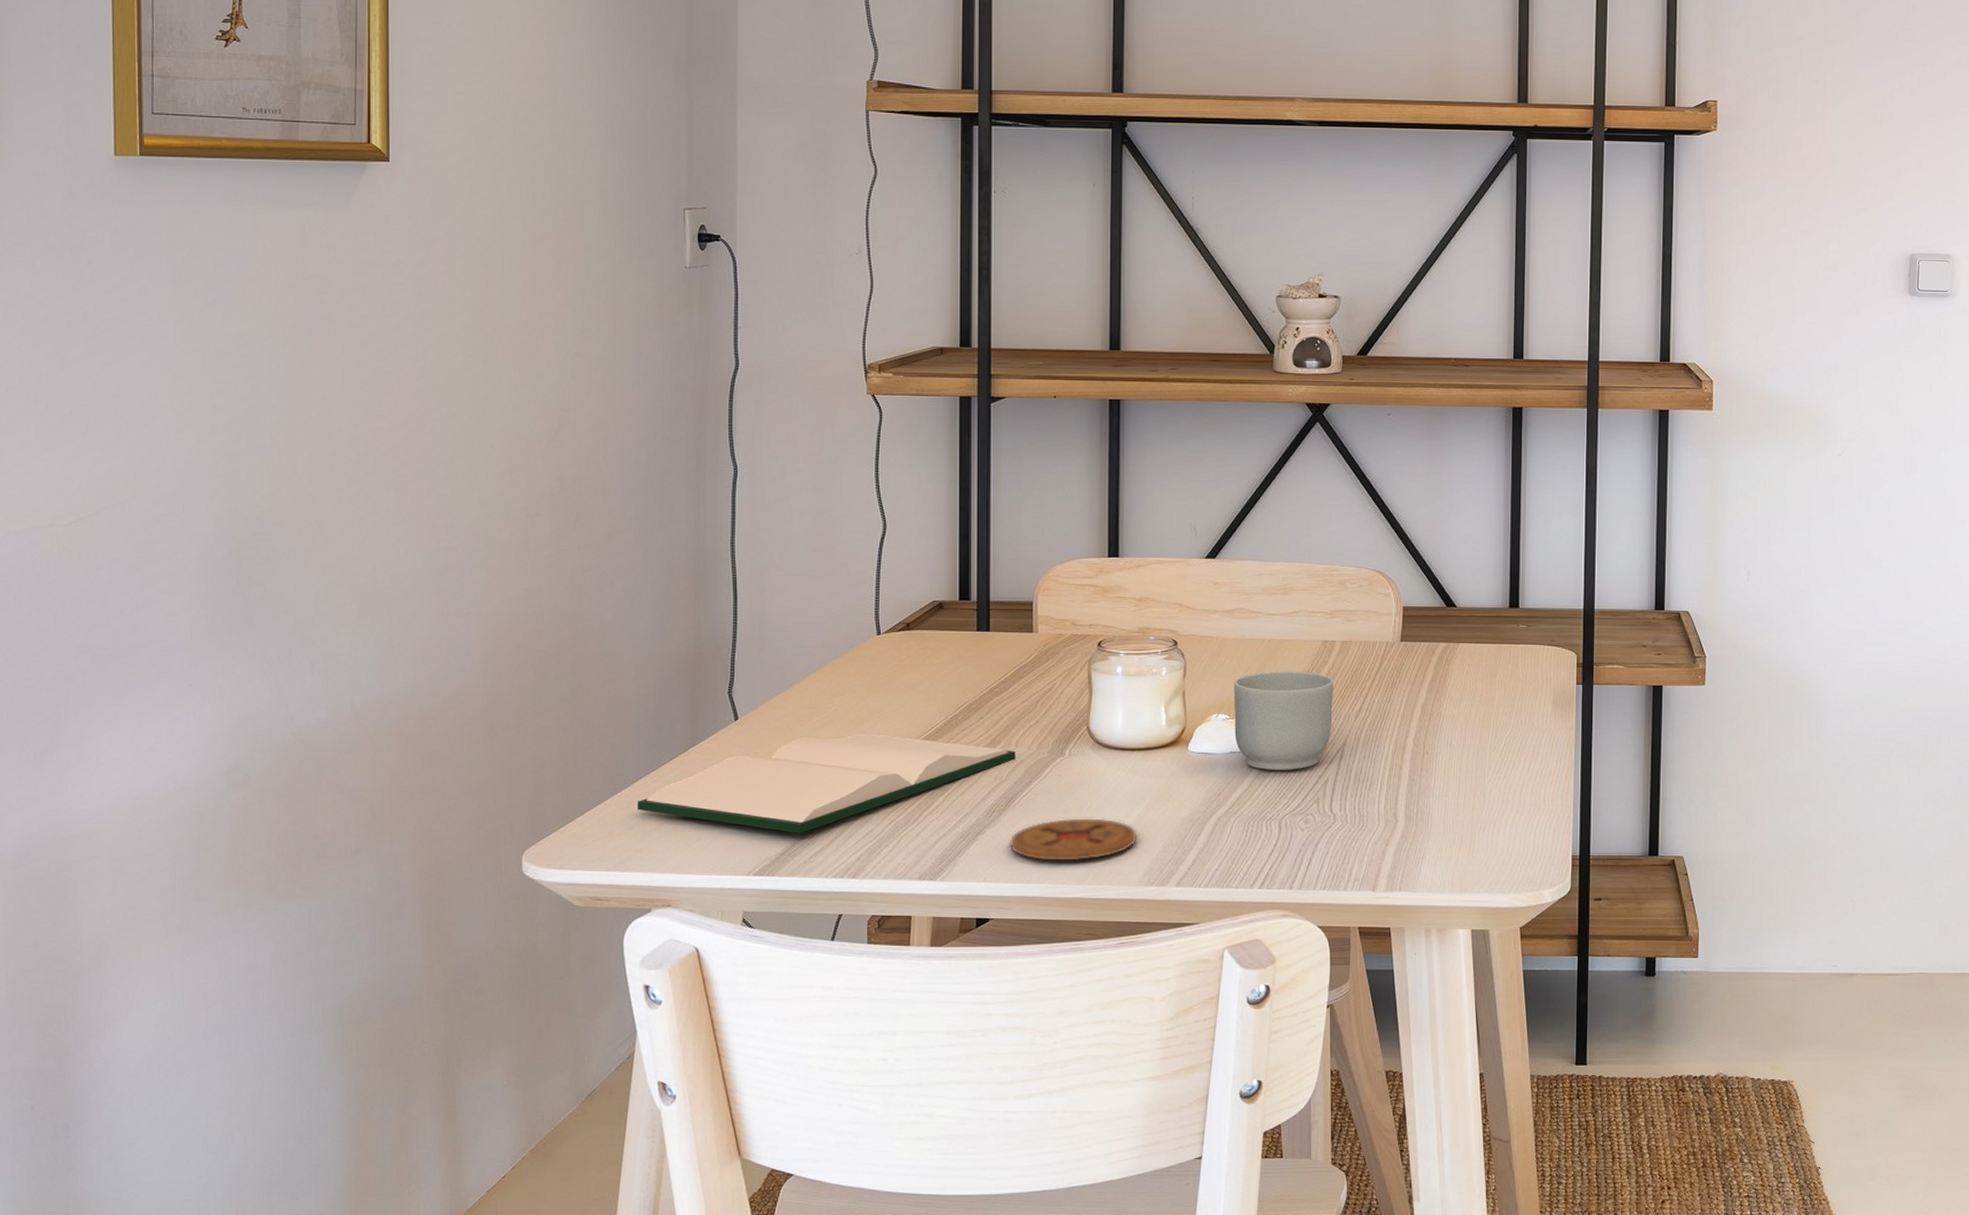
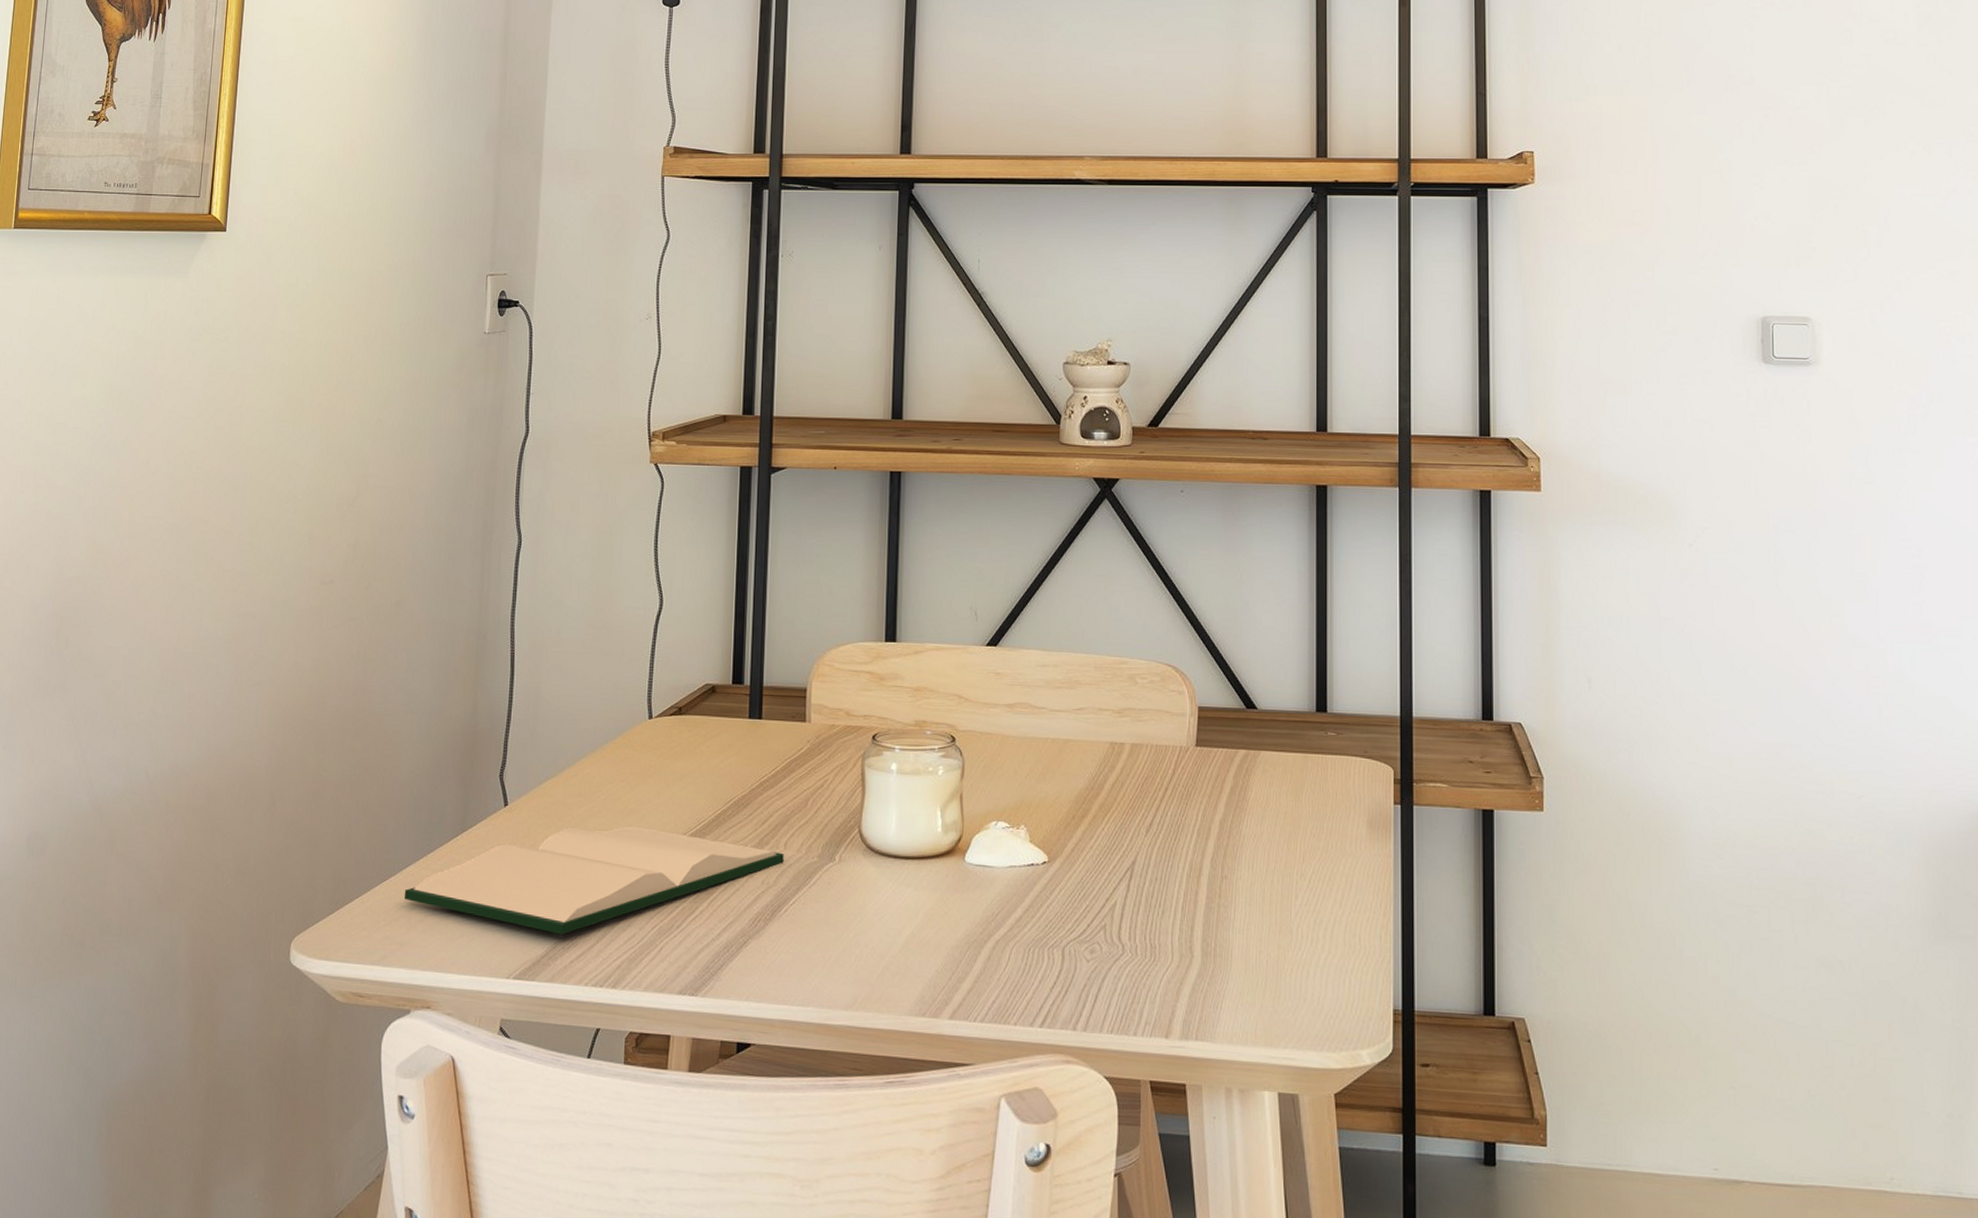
coaster: present [1010,818,1138,861] -> none [775,932,909,983]
mug: present [1234,671,1334,770] -> none [1014,775,1123,890]

